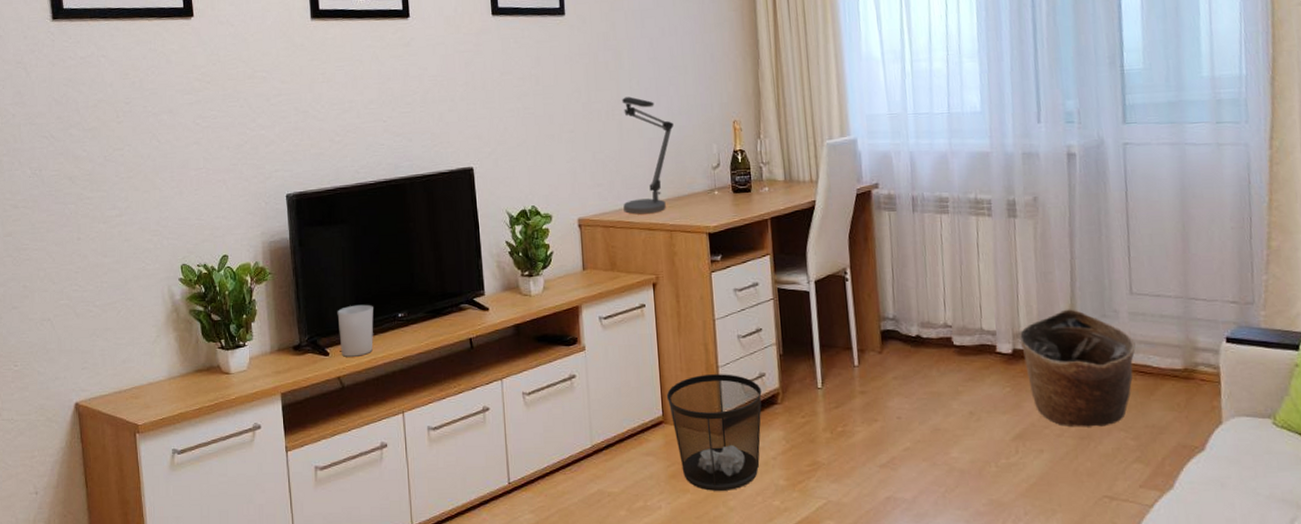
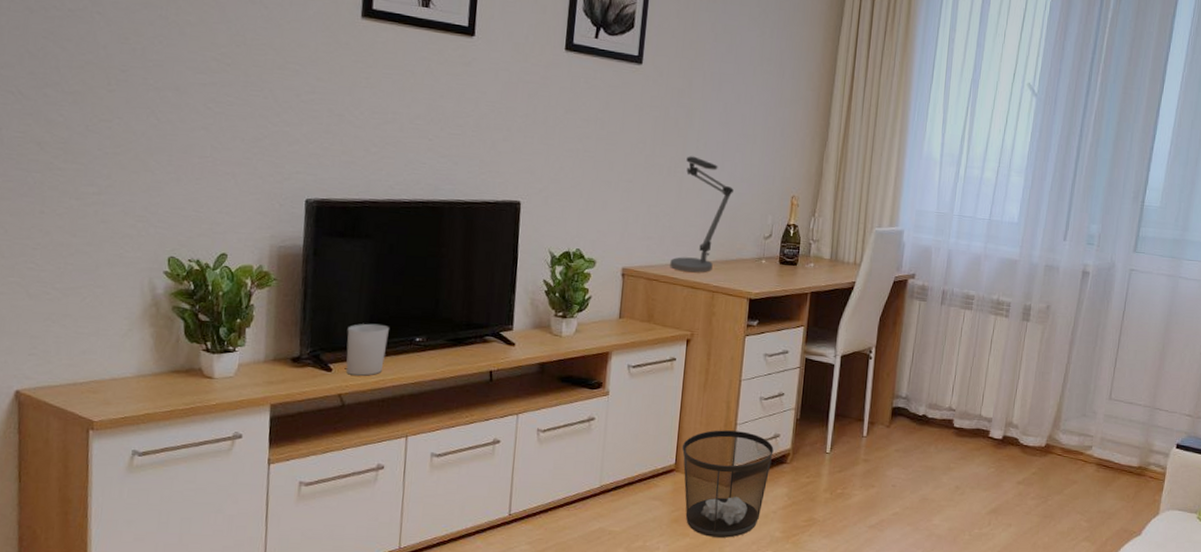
basket: present [1019,309,1136,427] -> none [1010,406,1104,509]

